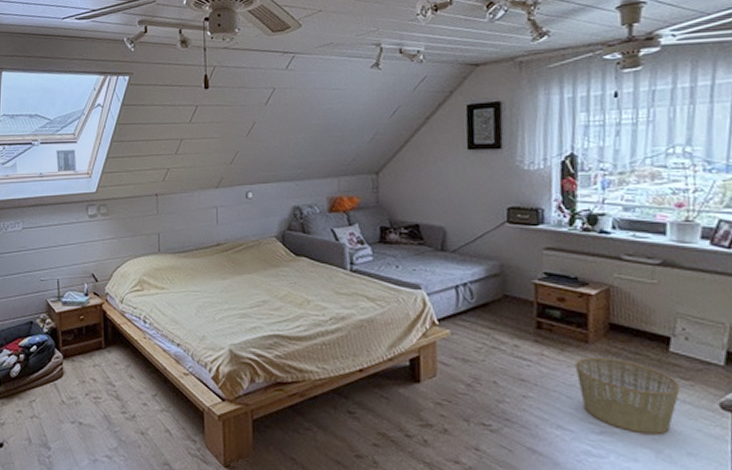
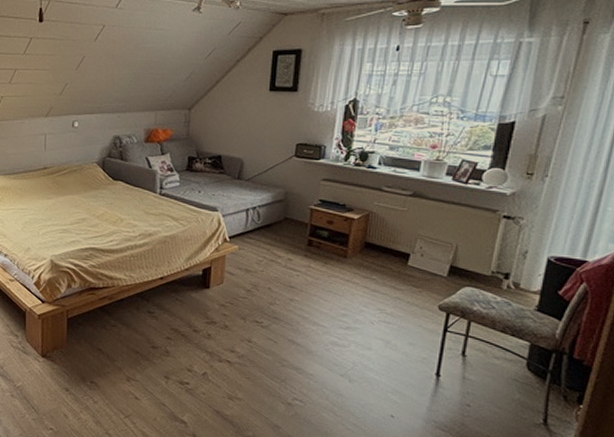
basket: present [574,356,680,436] -> none [333,268,411,330]

